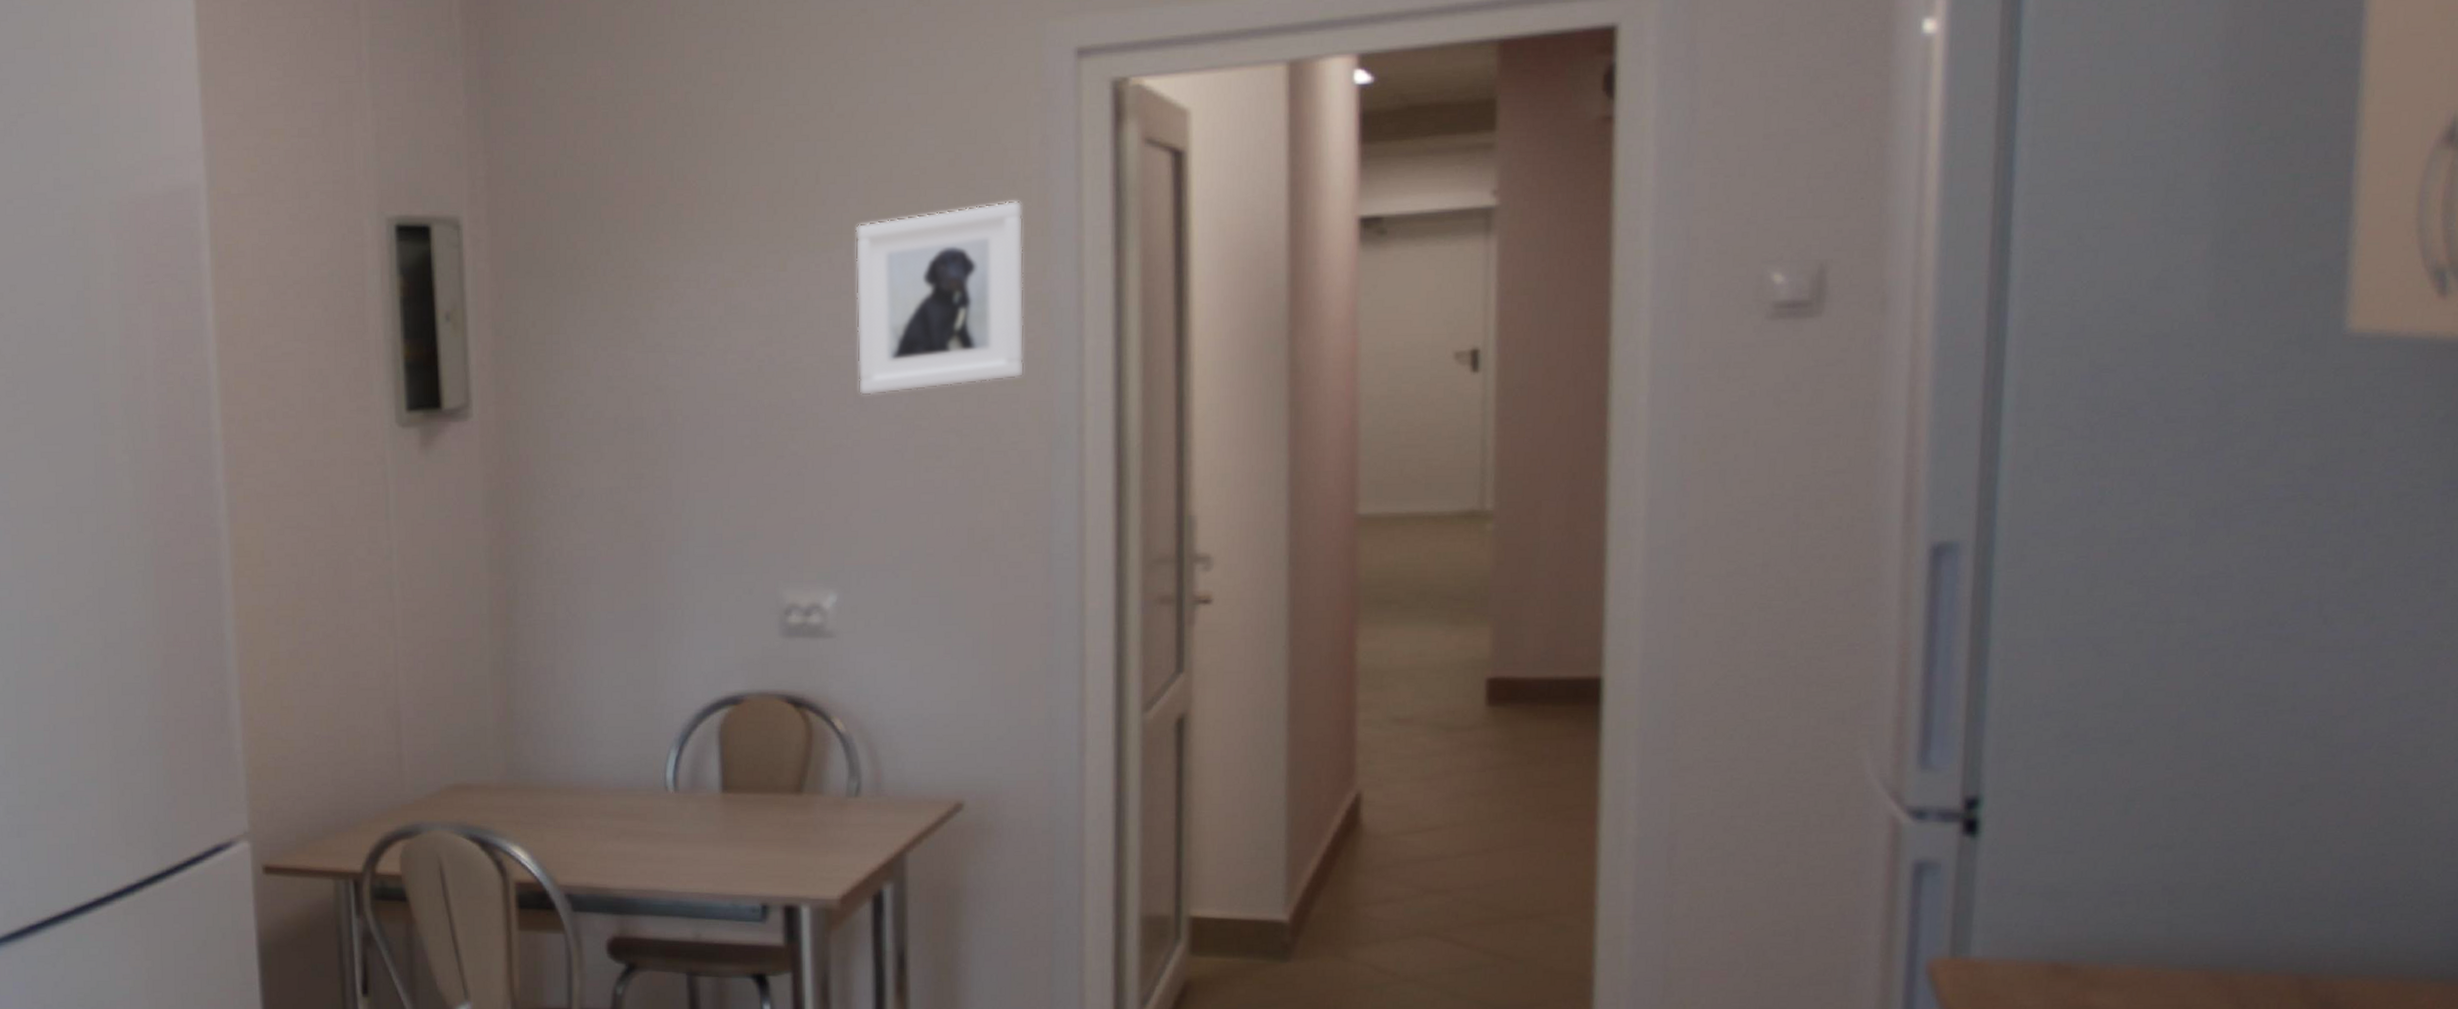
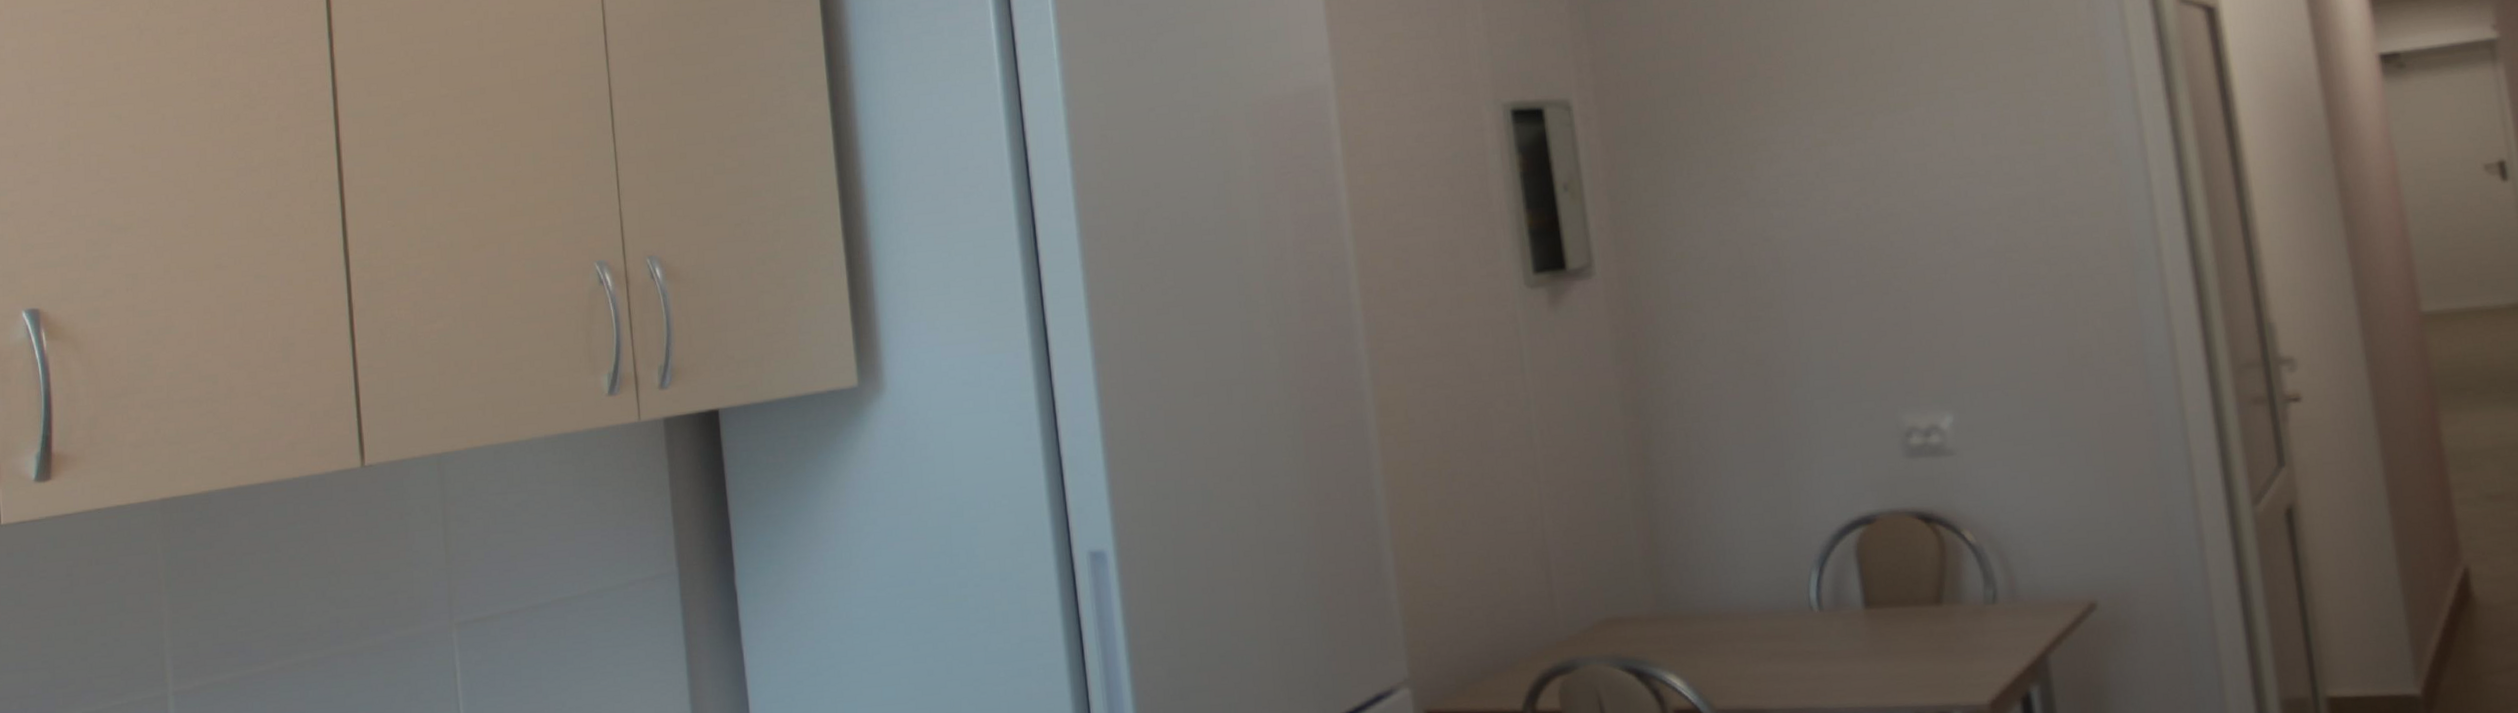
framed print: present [855,200,1025,396] -> none [1931,57,2100,235]

